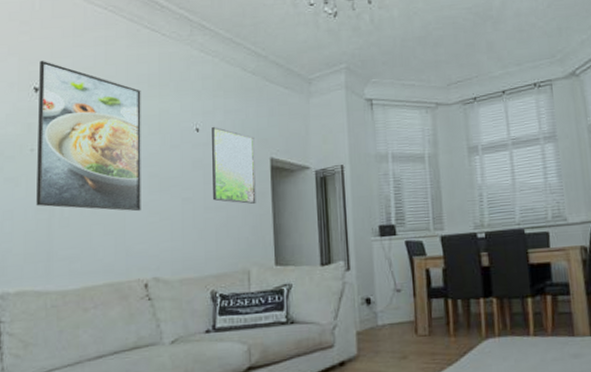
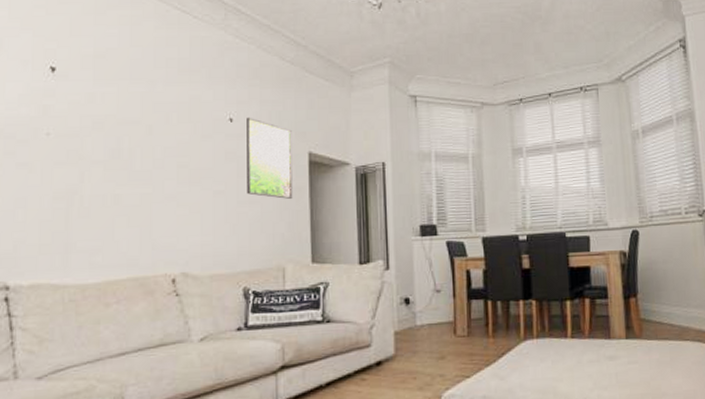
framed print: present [36,61,141,212] -> none [53,38,170,203]

